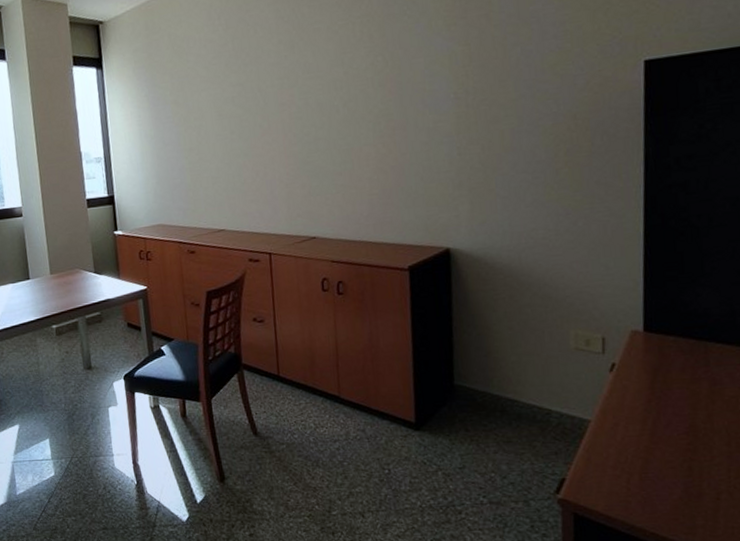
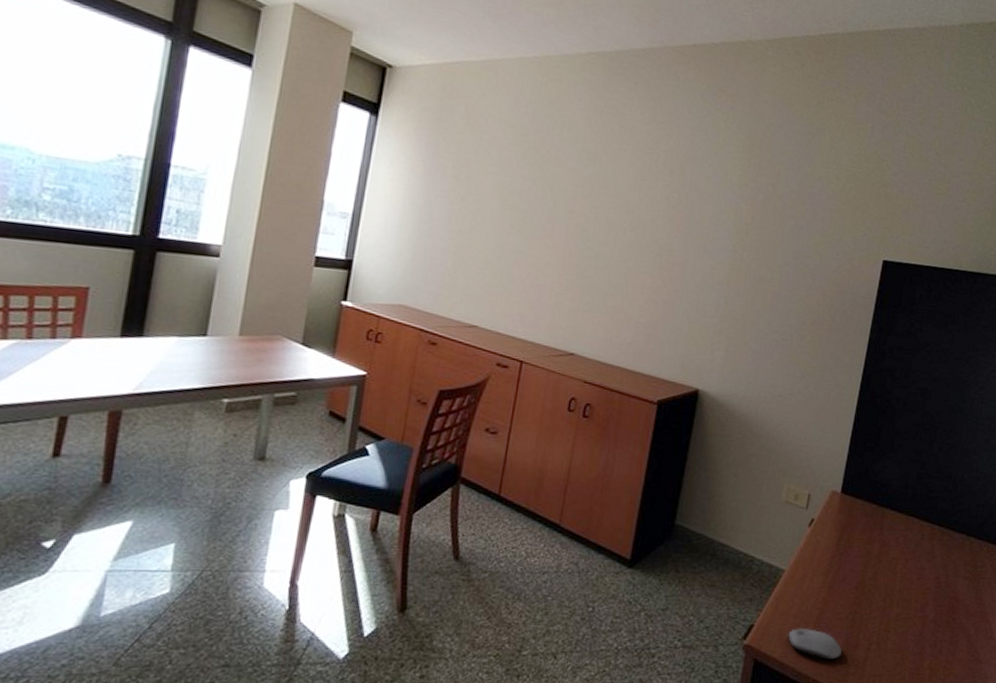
computer mouse: none [609,479,682,513] -> present [788,627,842,661]

